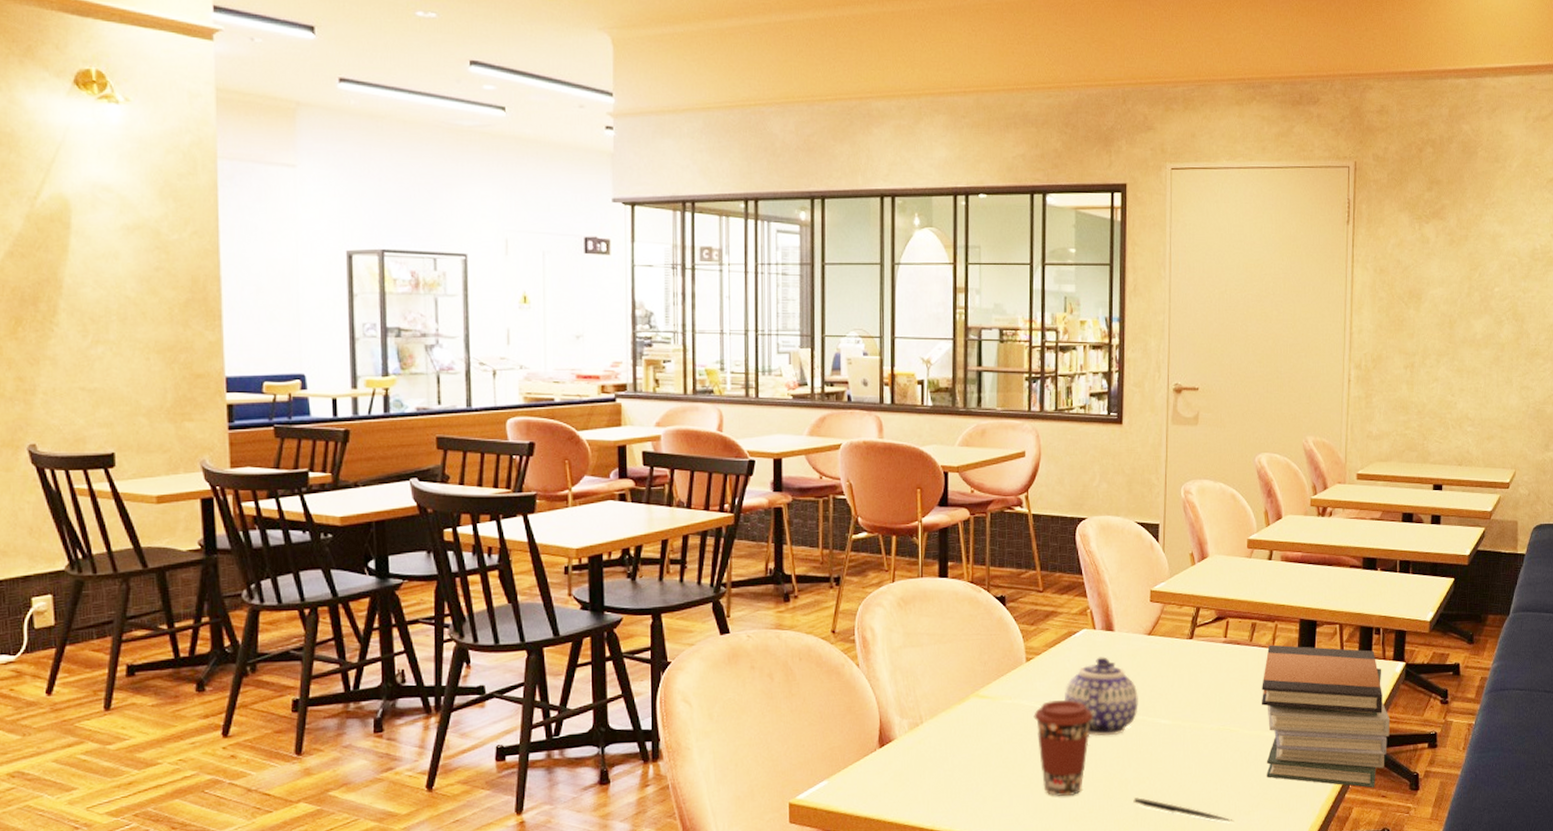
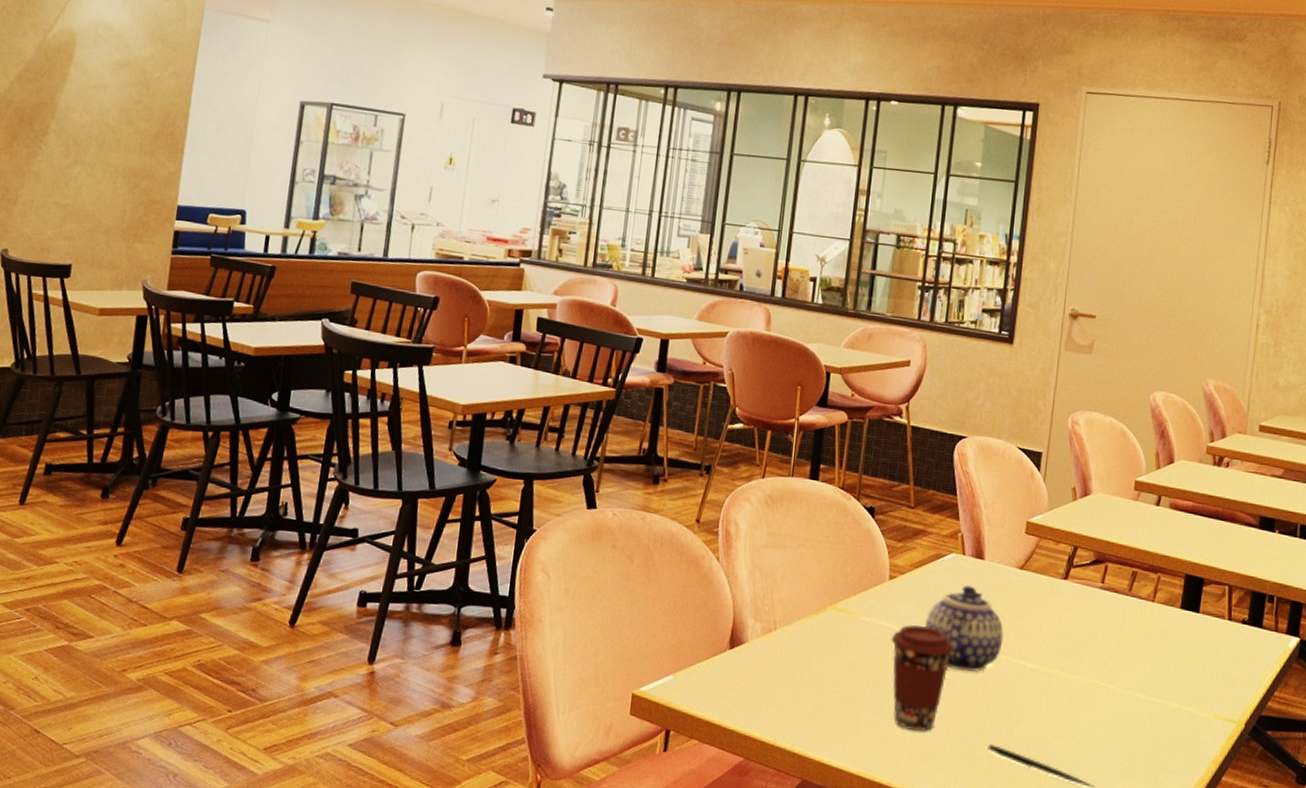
book stack: present [1262,644,1390,788] -> none [1135,597,1278,775]

